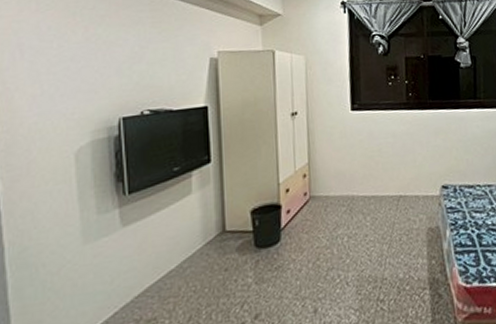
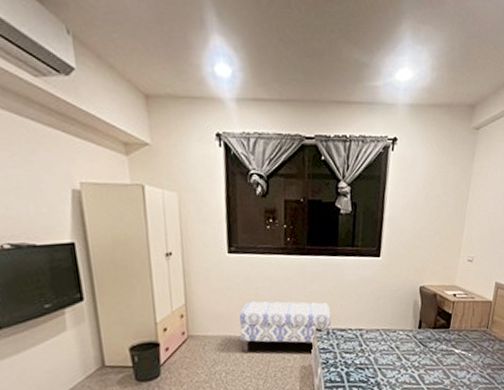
bench: none [362,157,458,213] -> present [239,301,332,352]

